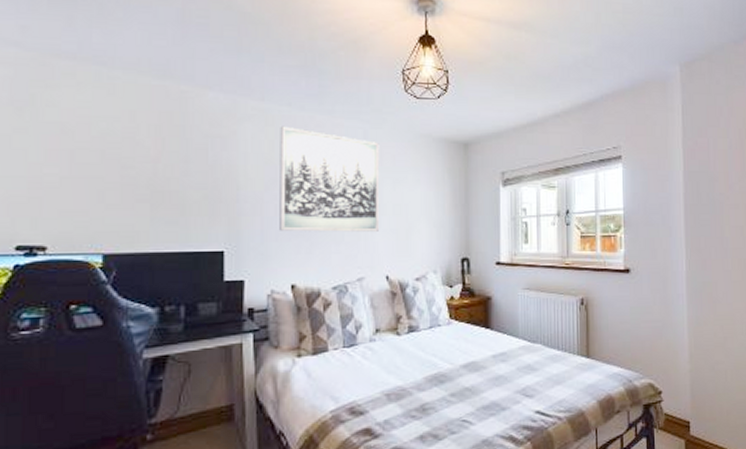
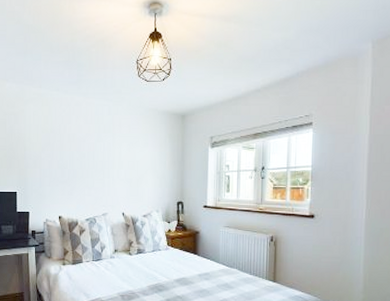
wall art: present [279,125,380,232] -> none [51,105,119,181]

